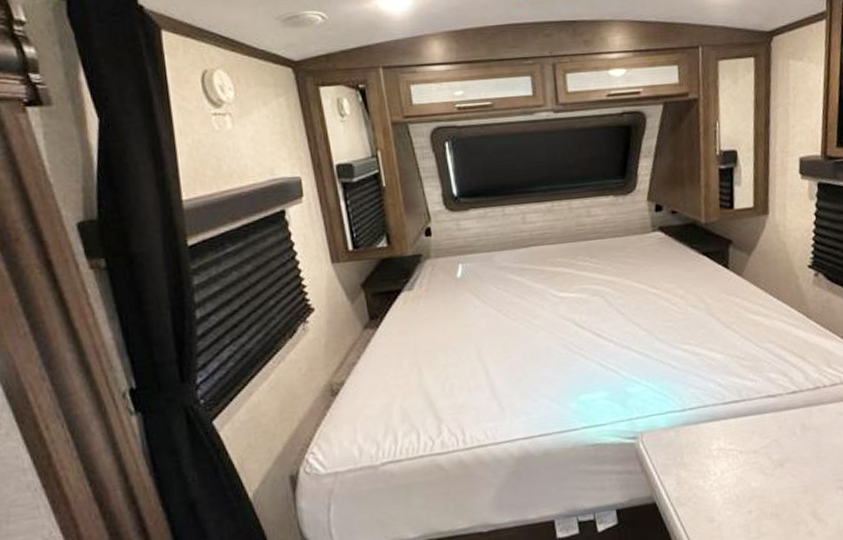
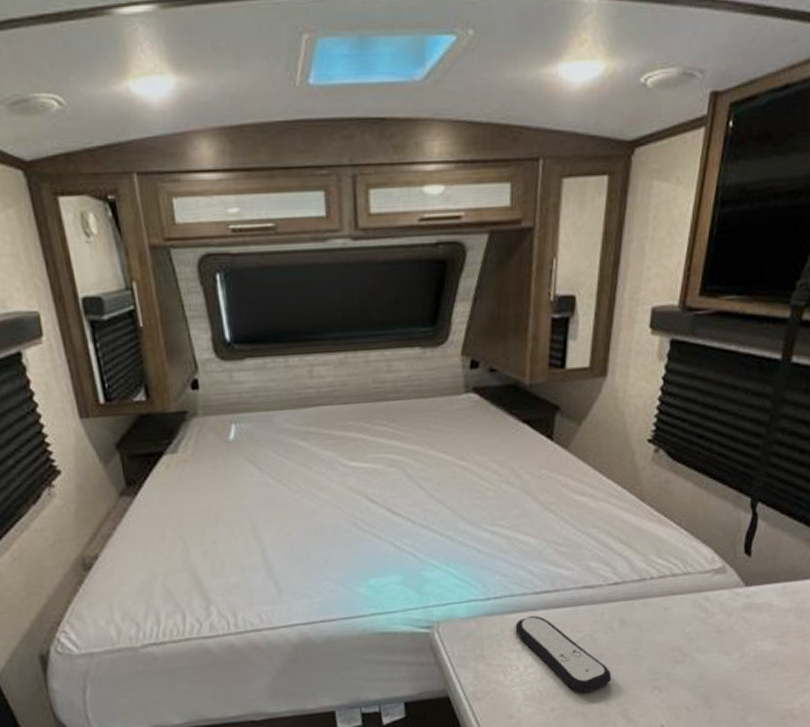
remote control: none [709,424,800,495] -> present [515,616,612,693]

